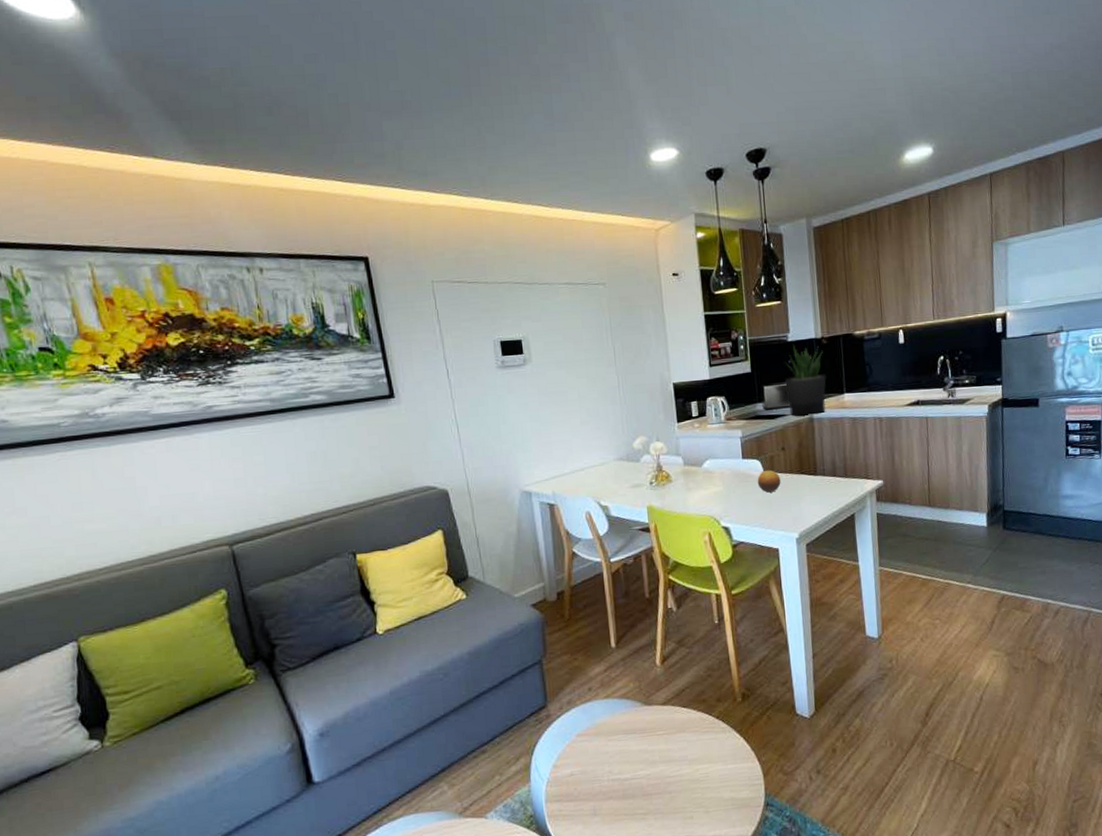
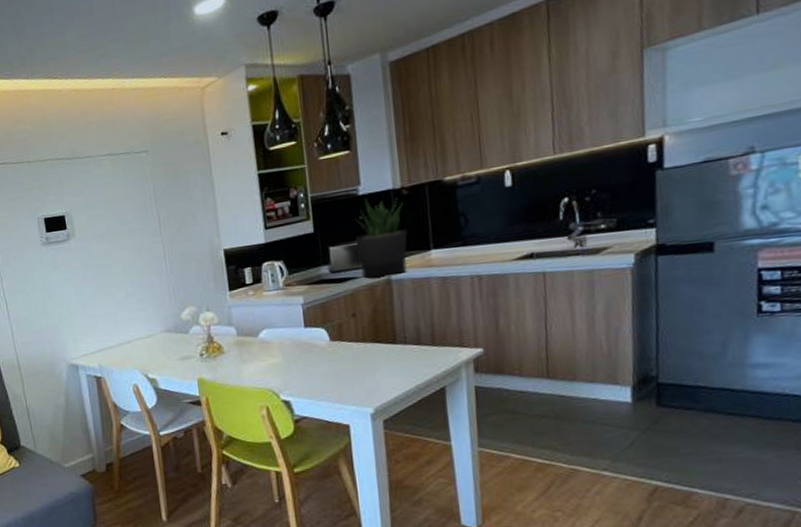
fruit: present [757,469,781,493] -> none [322,338,352,364]

